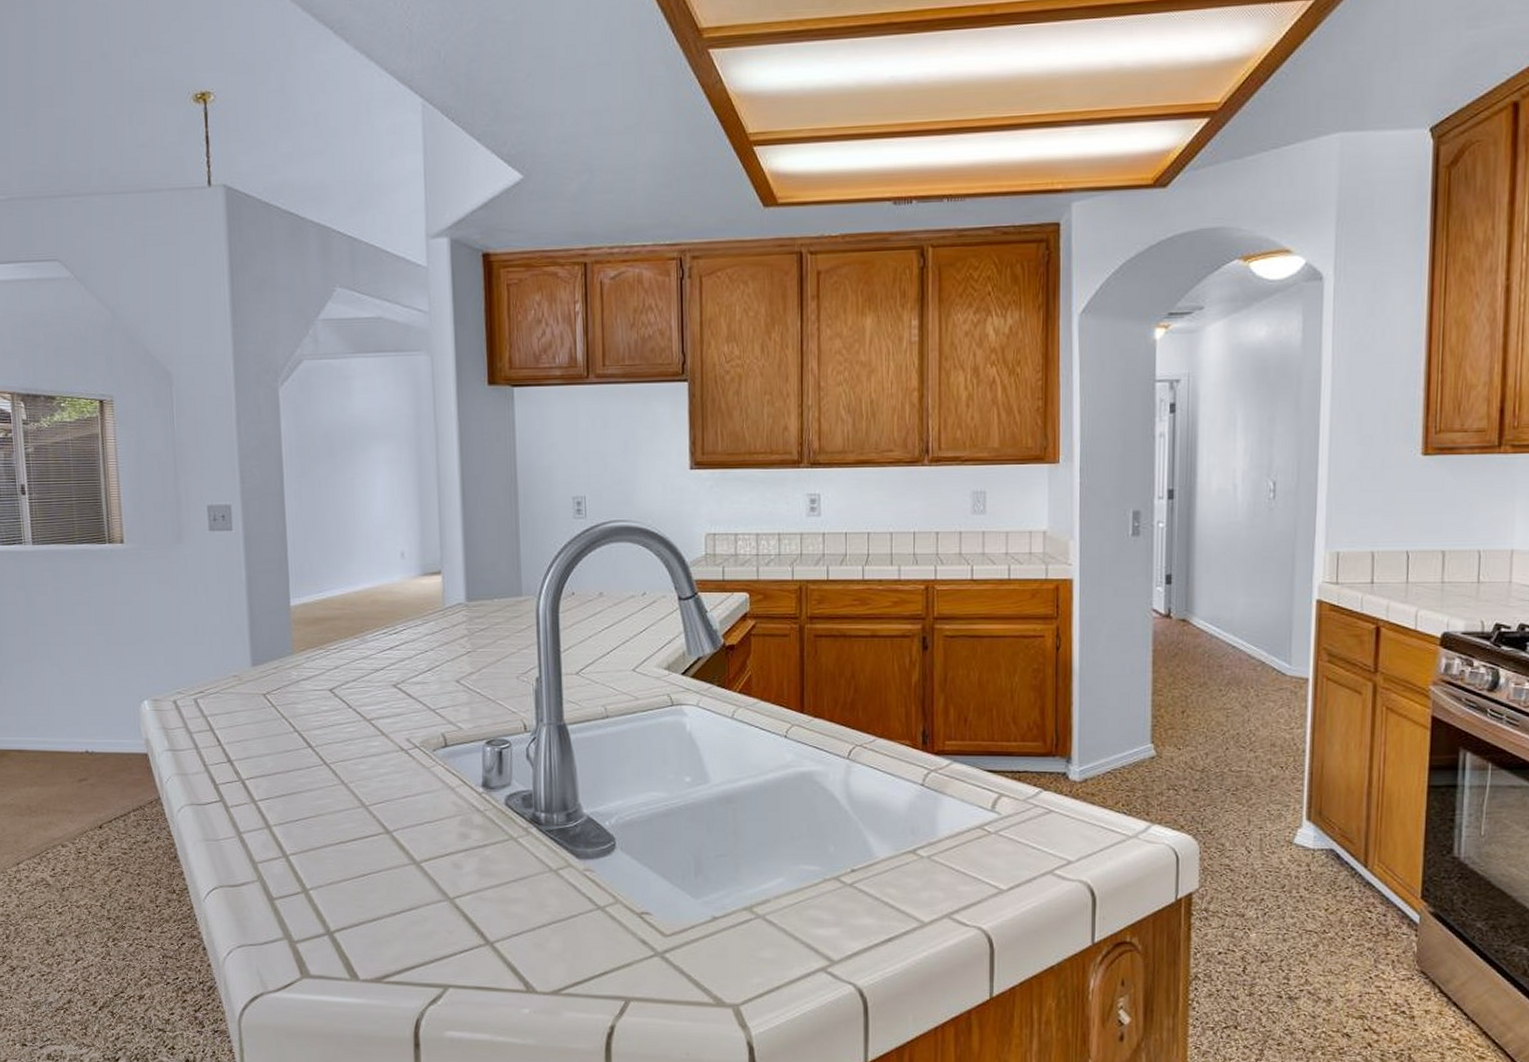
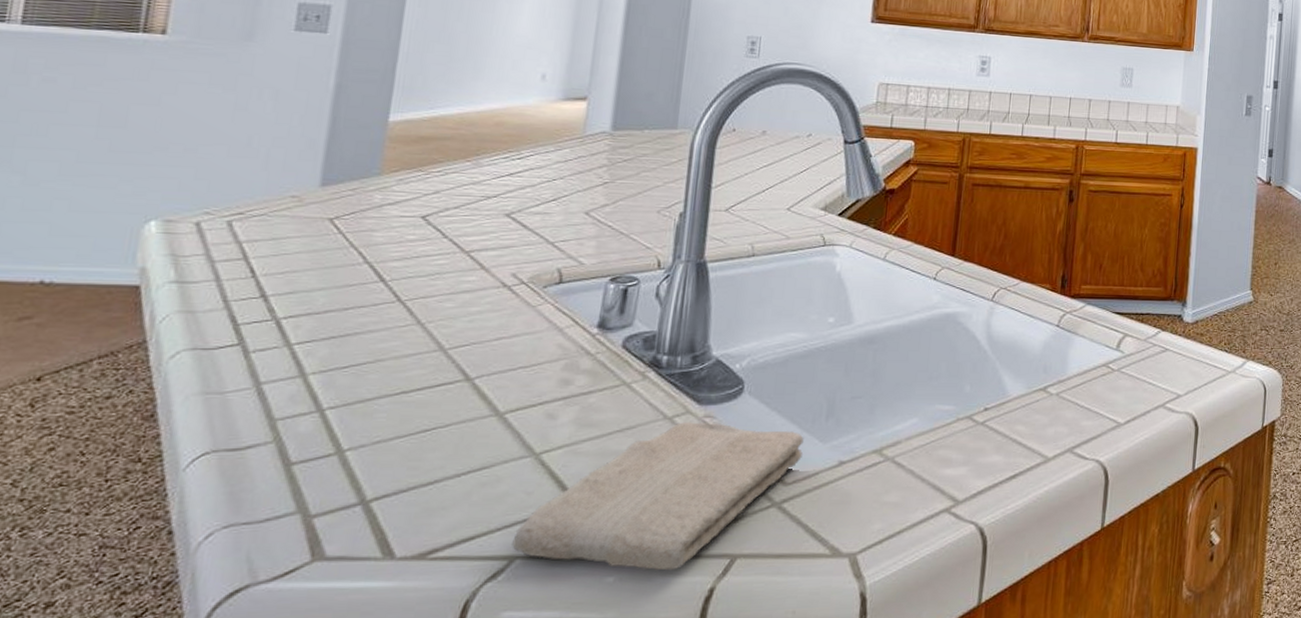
washcloth: none [444,875,677,1007] -> present [512,422,804,571]

